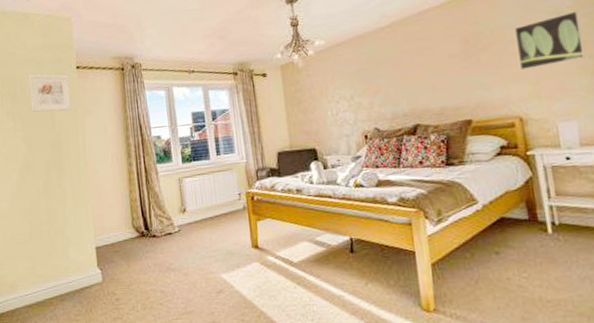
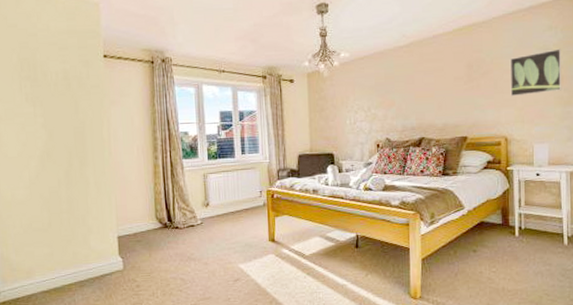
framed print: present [28,74,72,112] -> none [50,59,97,100]

